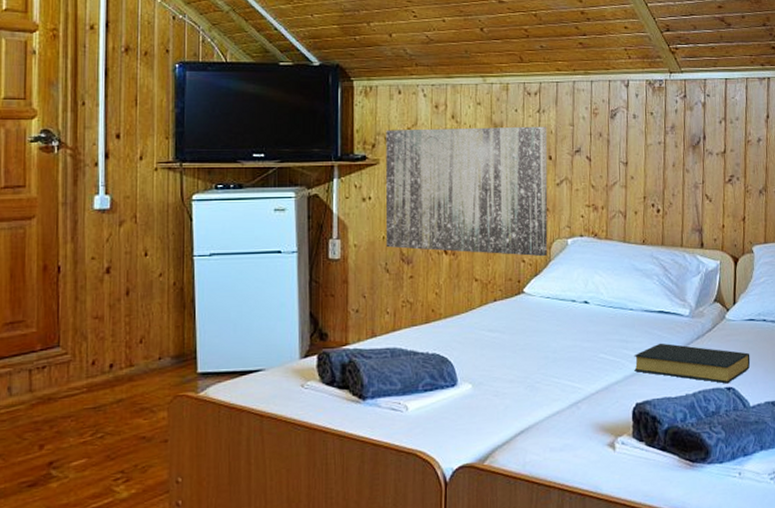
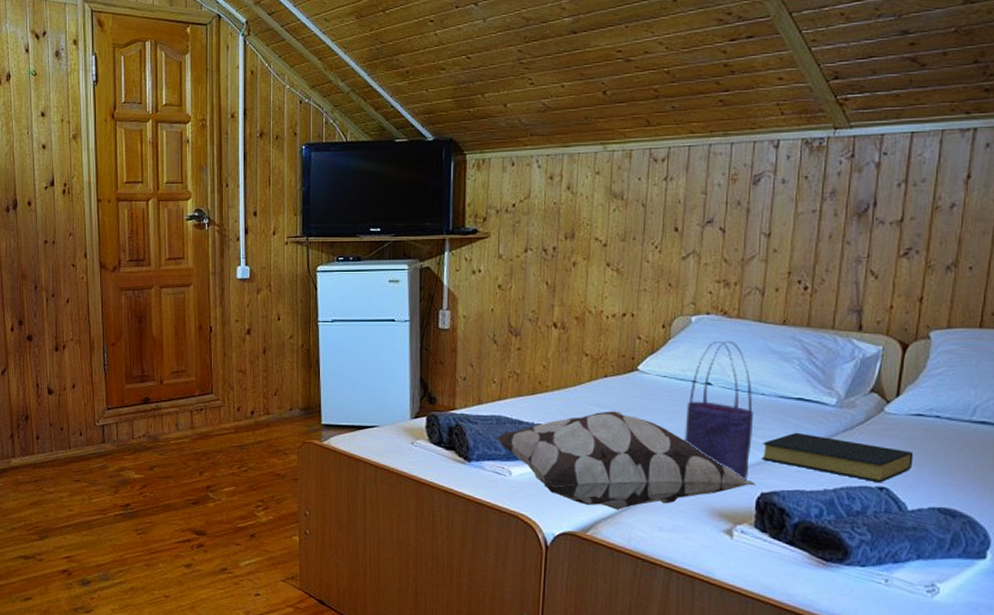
wall art: present [385,126,548,257] -> none [494,195,675,334]
decorative pillow: none [391,334,630,435] -> present [496,411,755,510]
tote bag: none [568,260,625,393] -> present [685,340,753,481]

